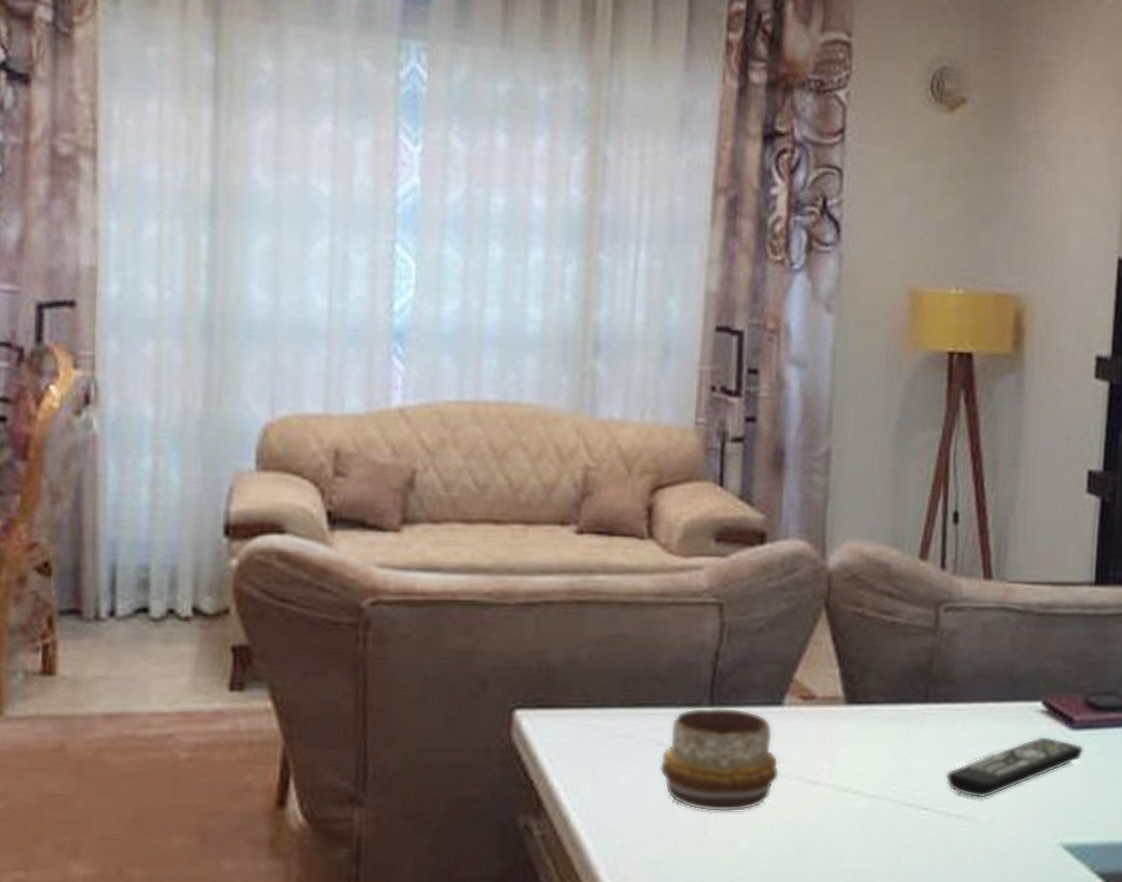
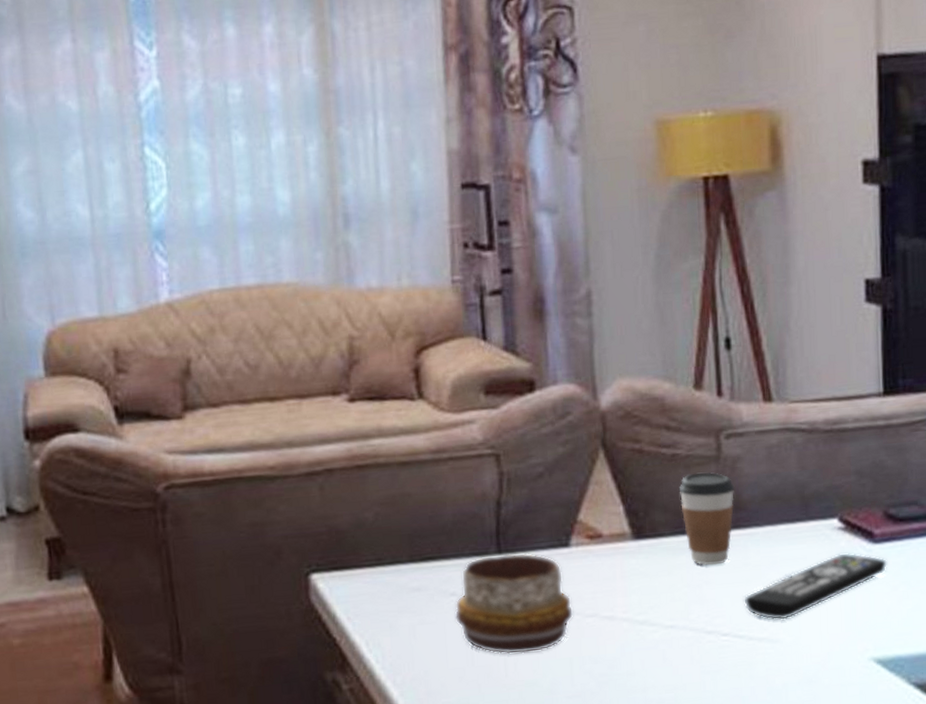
coffee cup: none [895,643,949,737] -> present [679,472,735,566]

